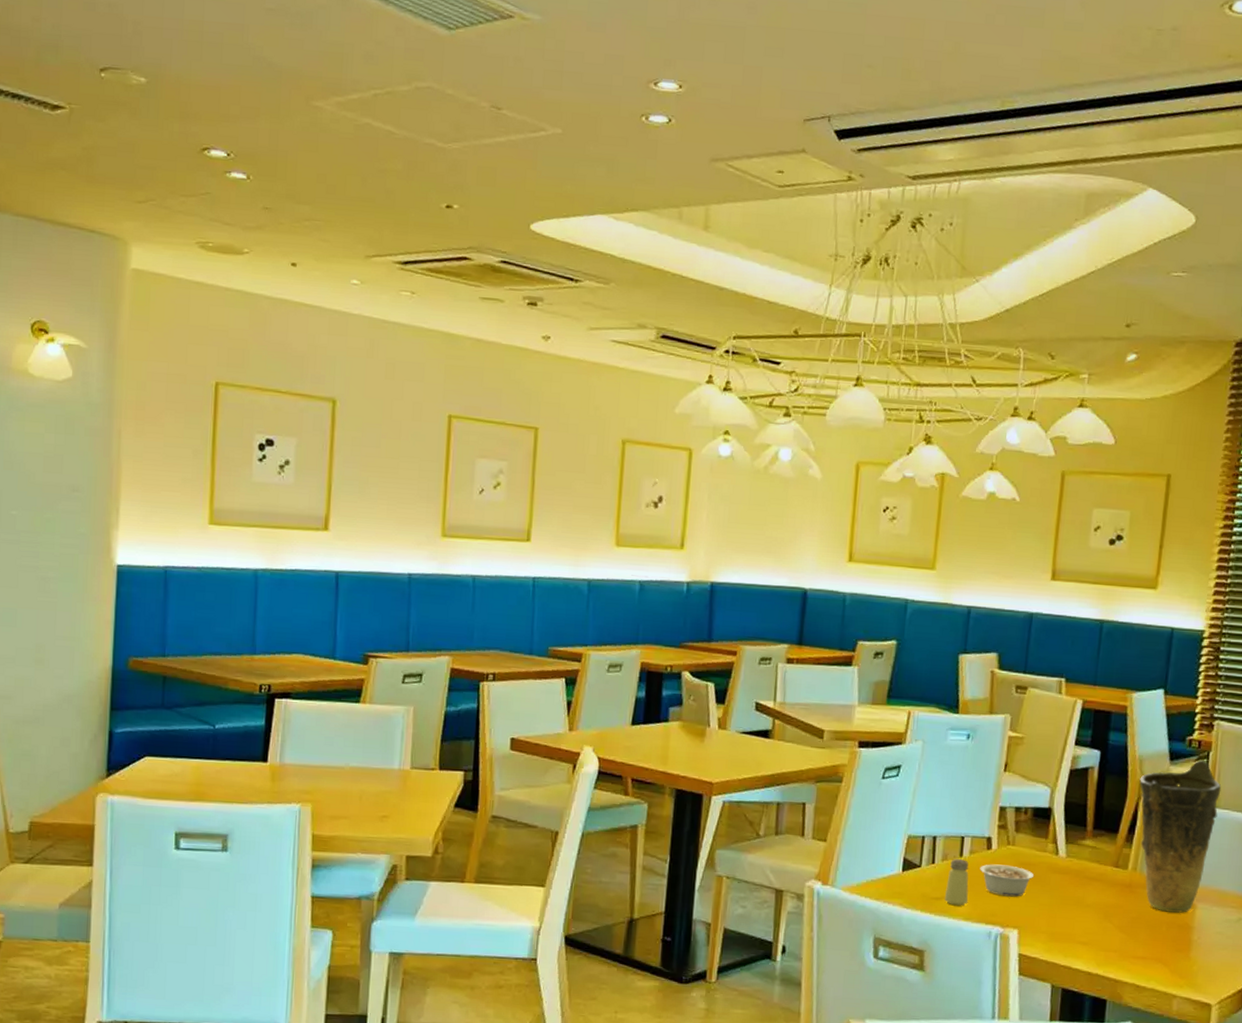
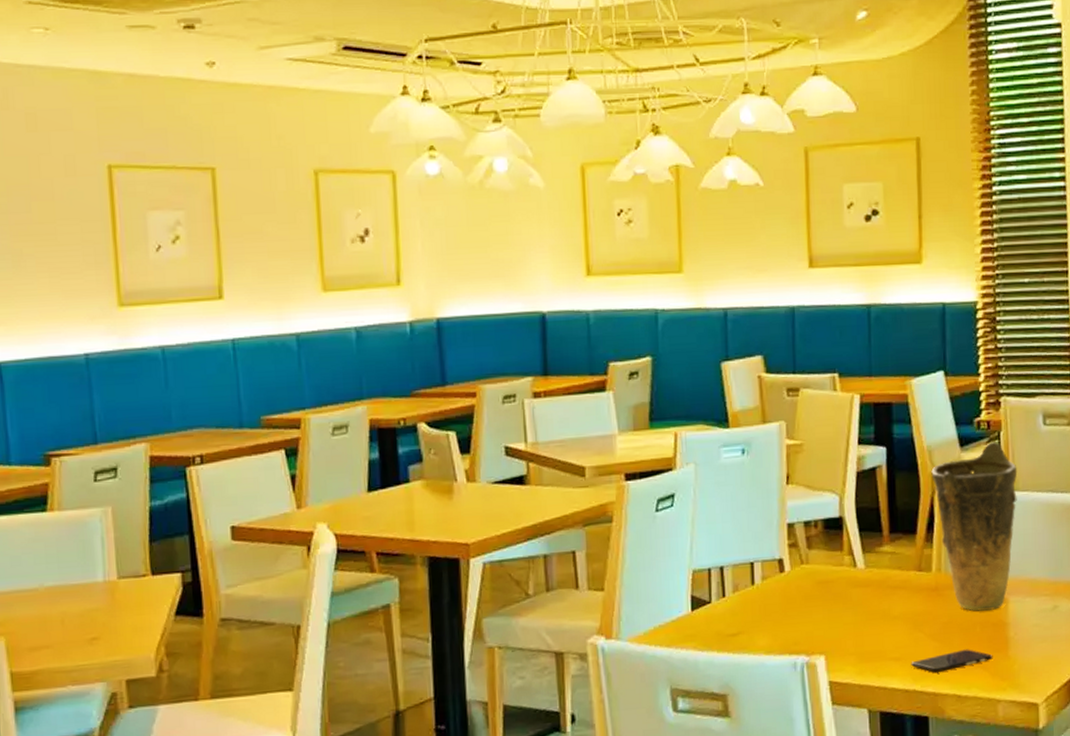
saltshaker: present [944,859,969,906] -> none [740,587,768,640]
legume: present [980,864,1035,897] -> none [775,586,834,621]
smartphone: none [1097,944,1175,962] -> present [911,649,993,673]

